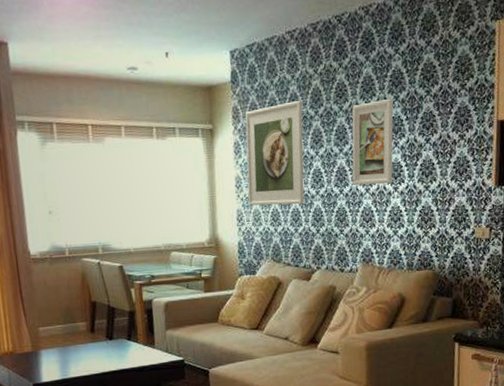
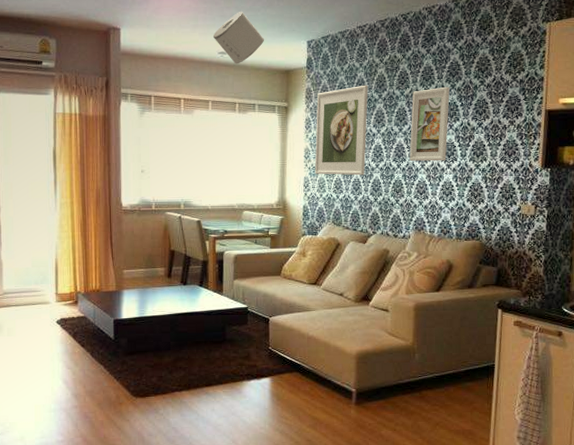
toilet paper roll: none [119,18,181,81] -> present [212,12,265,64]

